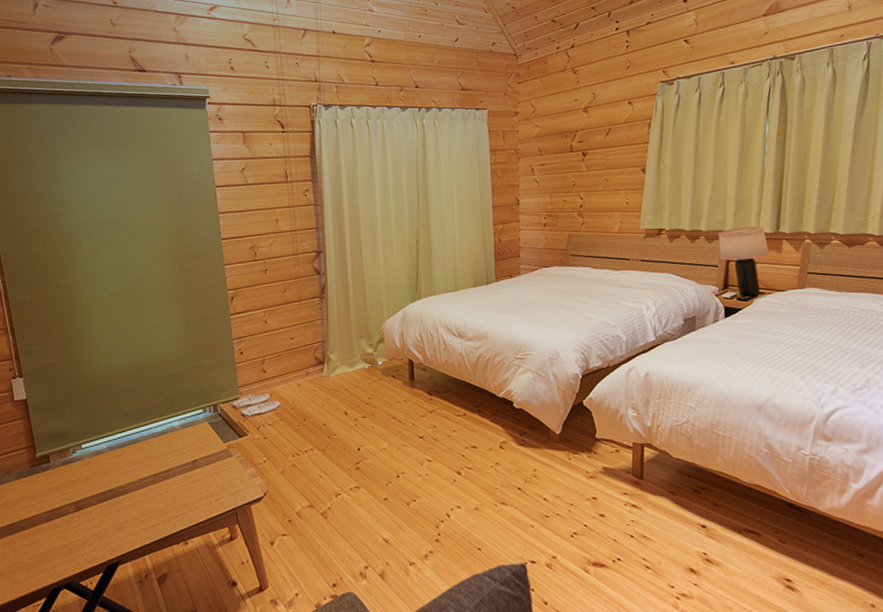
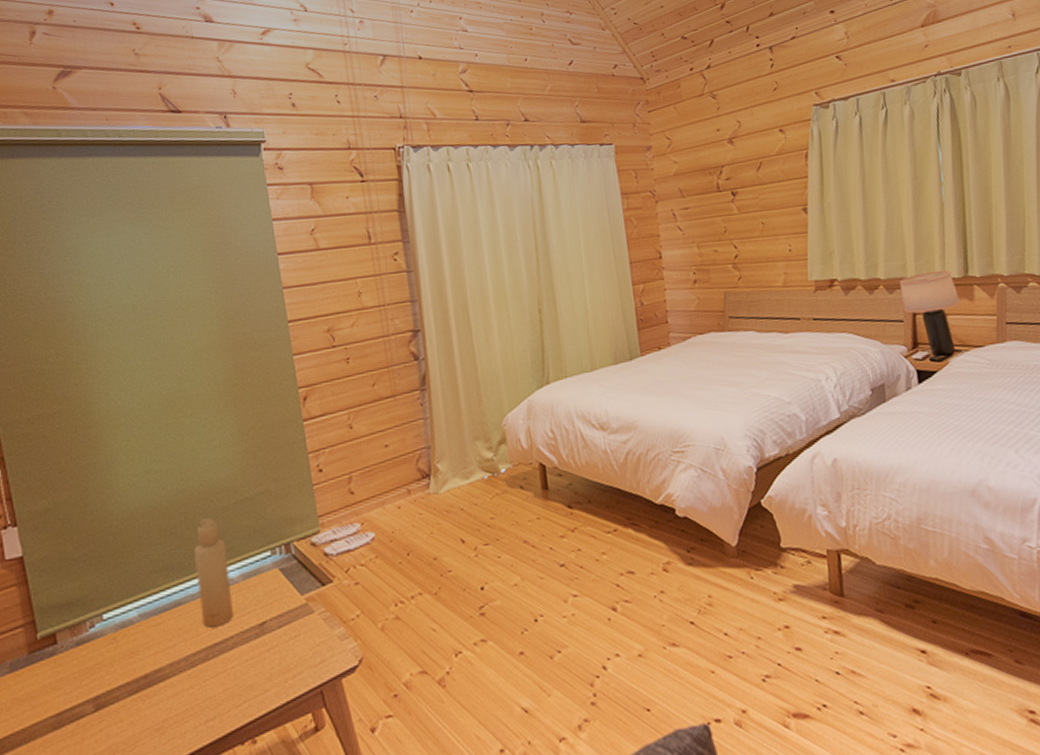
bottle: none [147,382,174,460] -> present [193,518,233,628]

